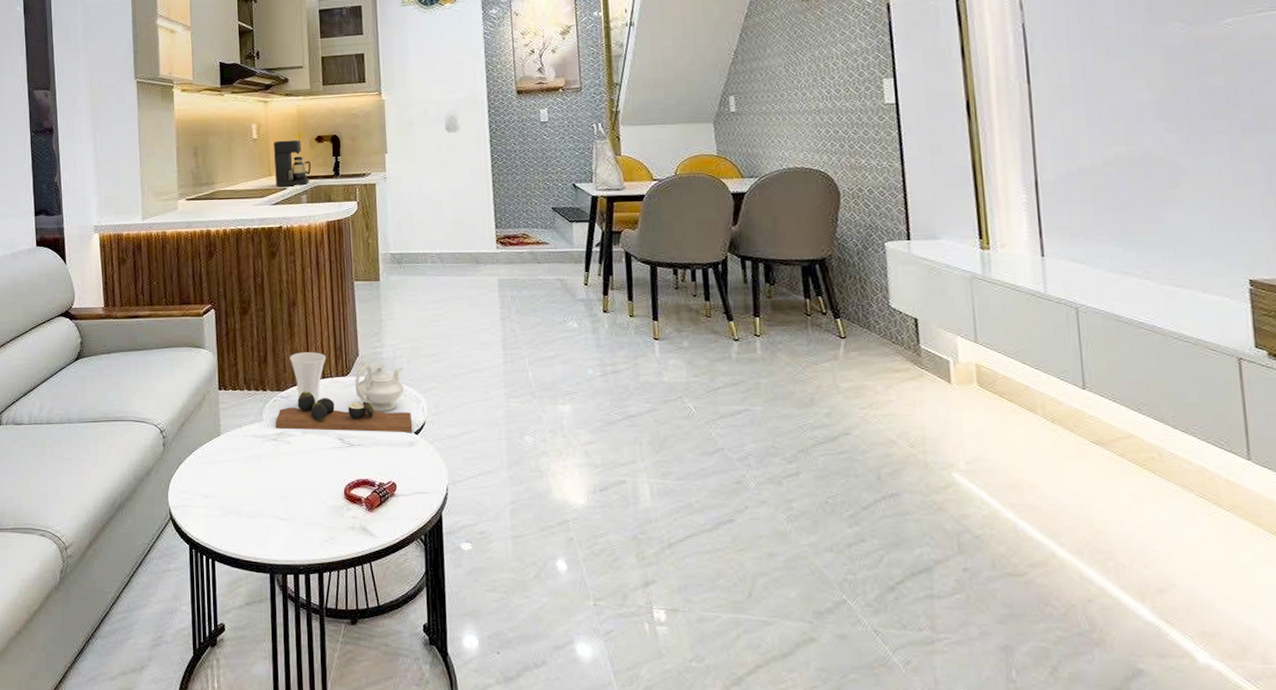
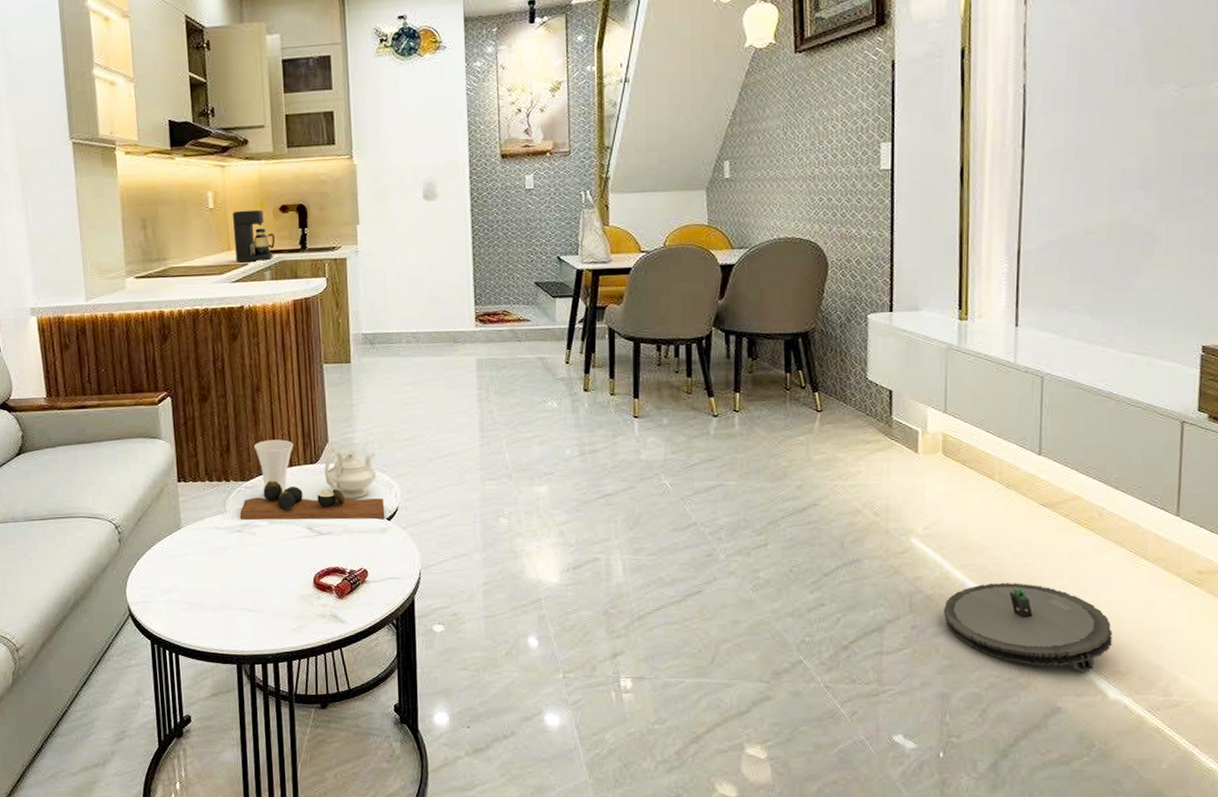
robot vacuum: none [995,524,1193,632] -> present [943,582,1113,674]

